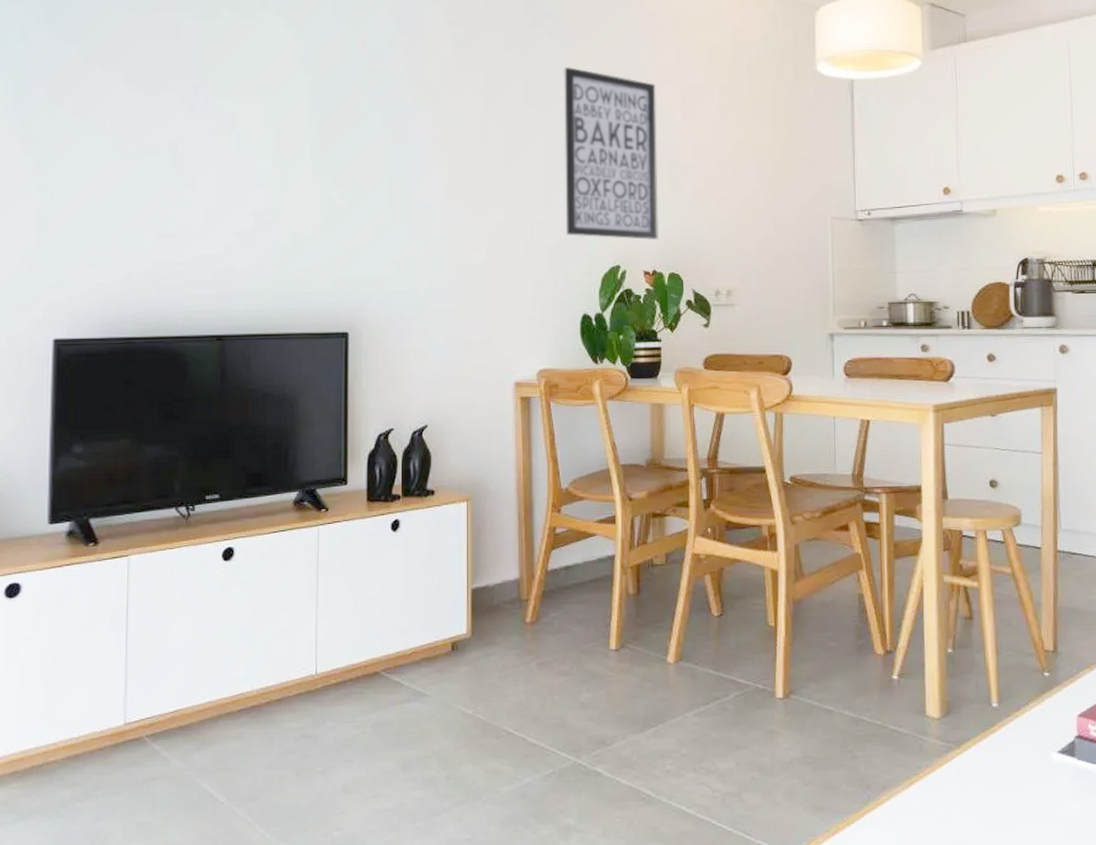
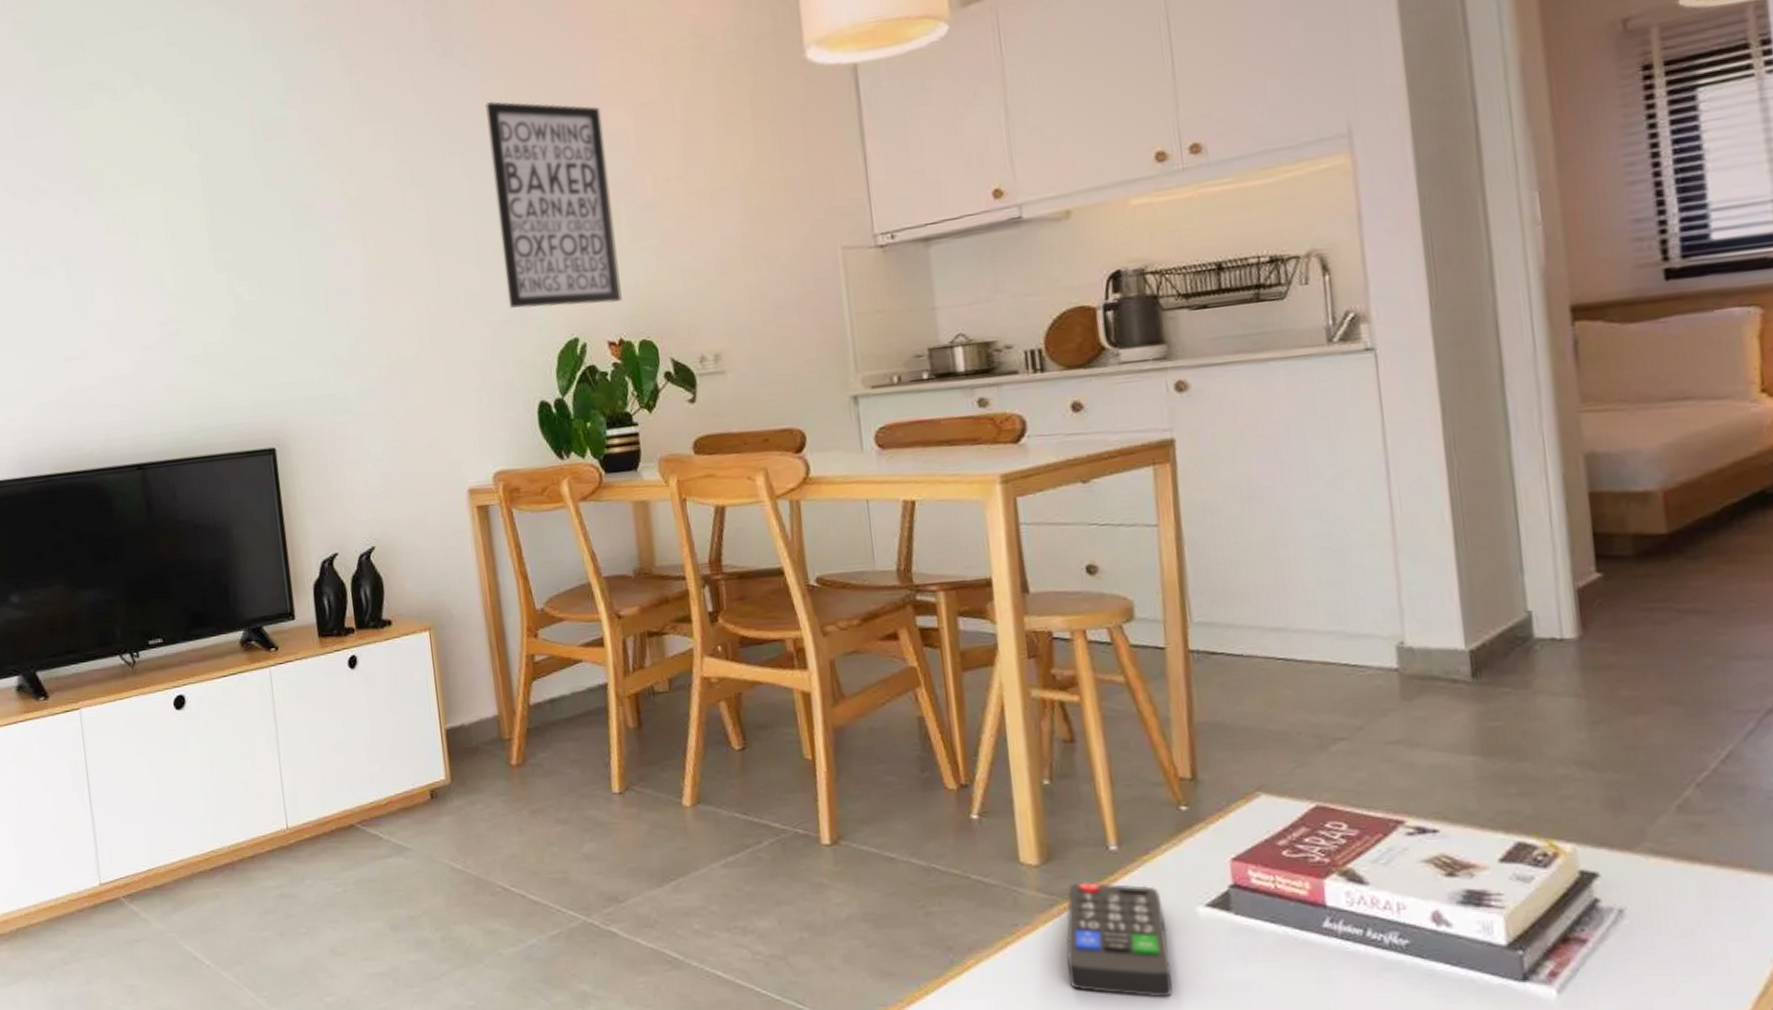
remote control: none [955,731,1031,827] -> present [1066,881,1173,998]

